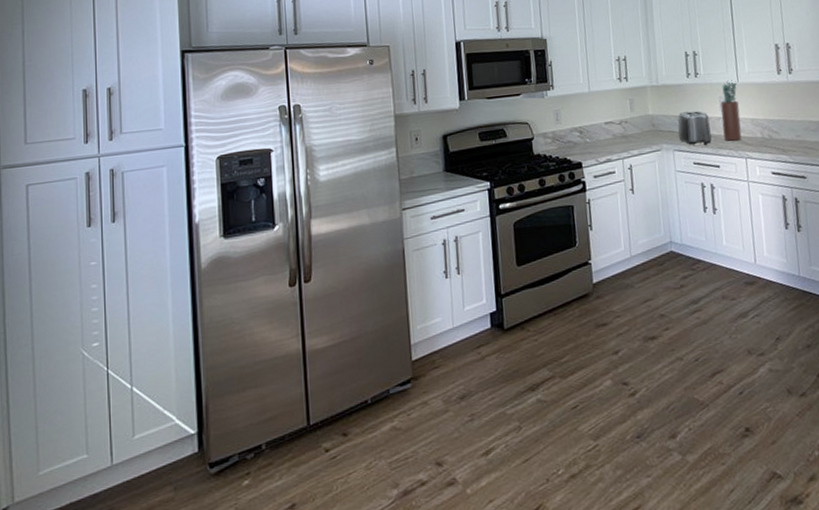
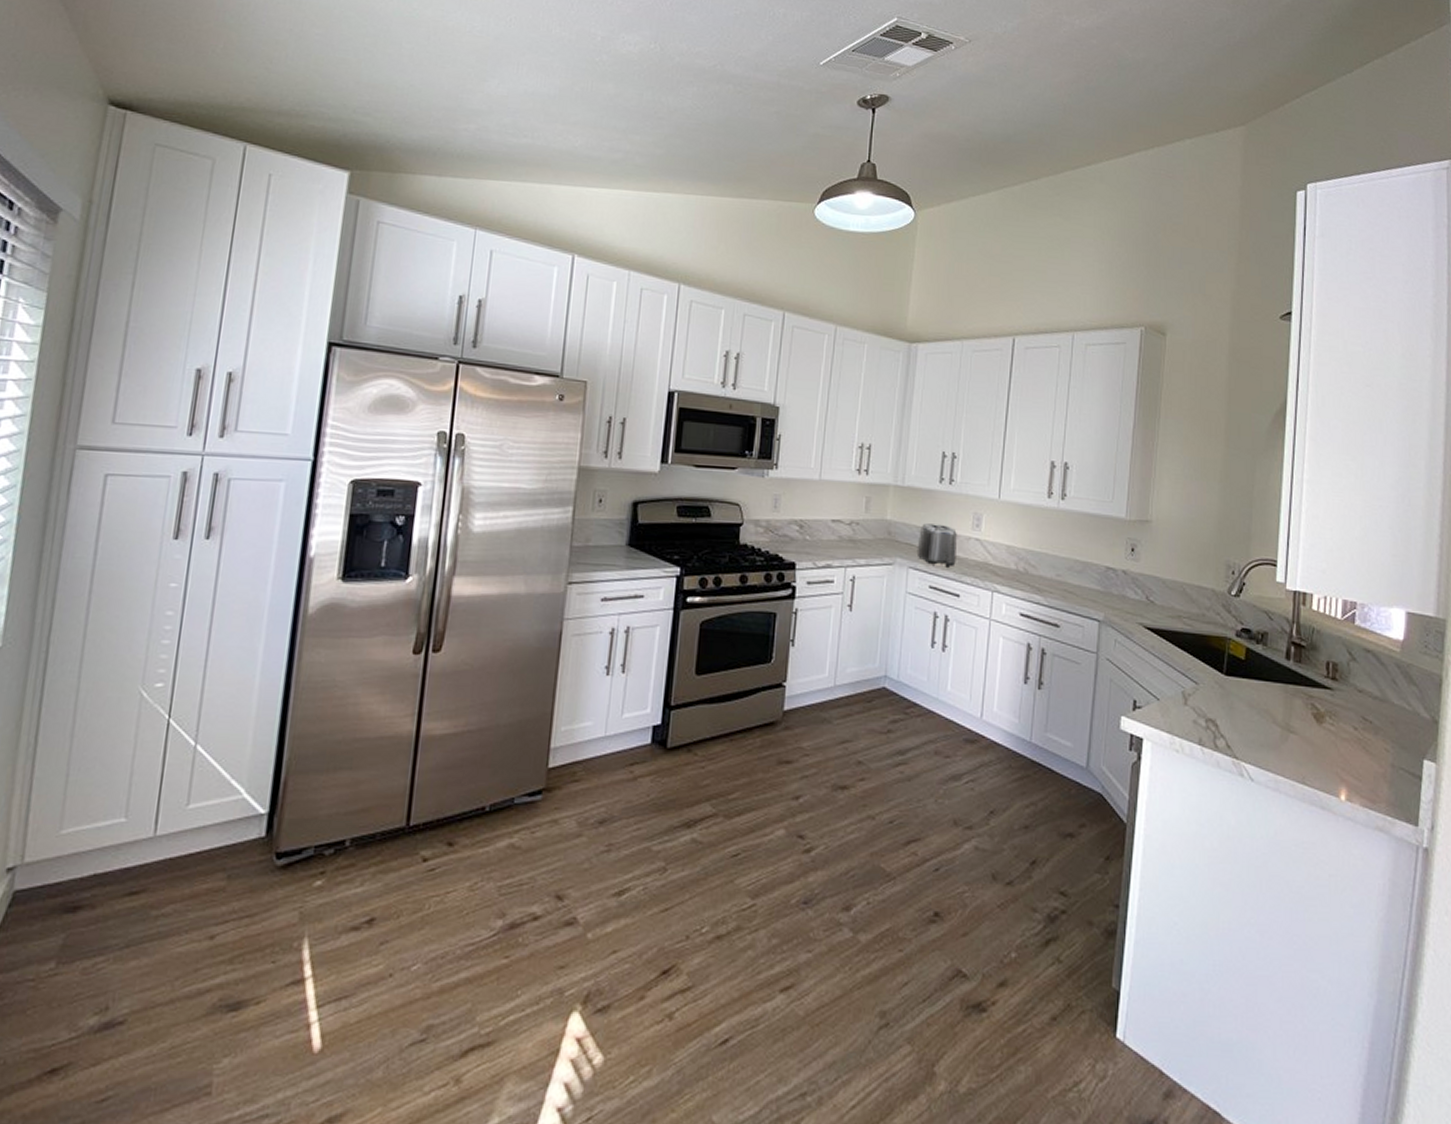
vase: present [720,80,742,142] -> none [970,495,997,570]

